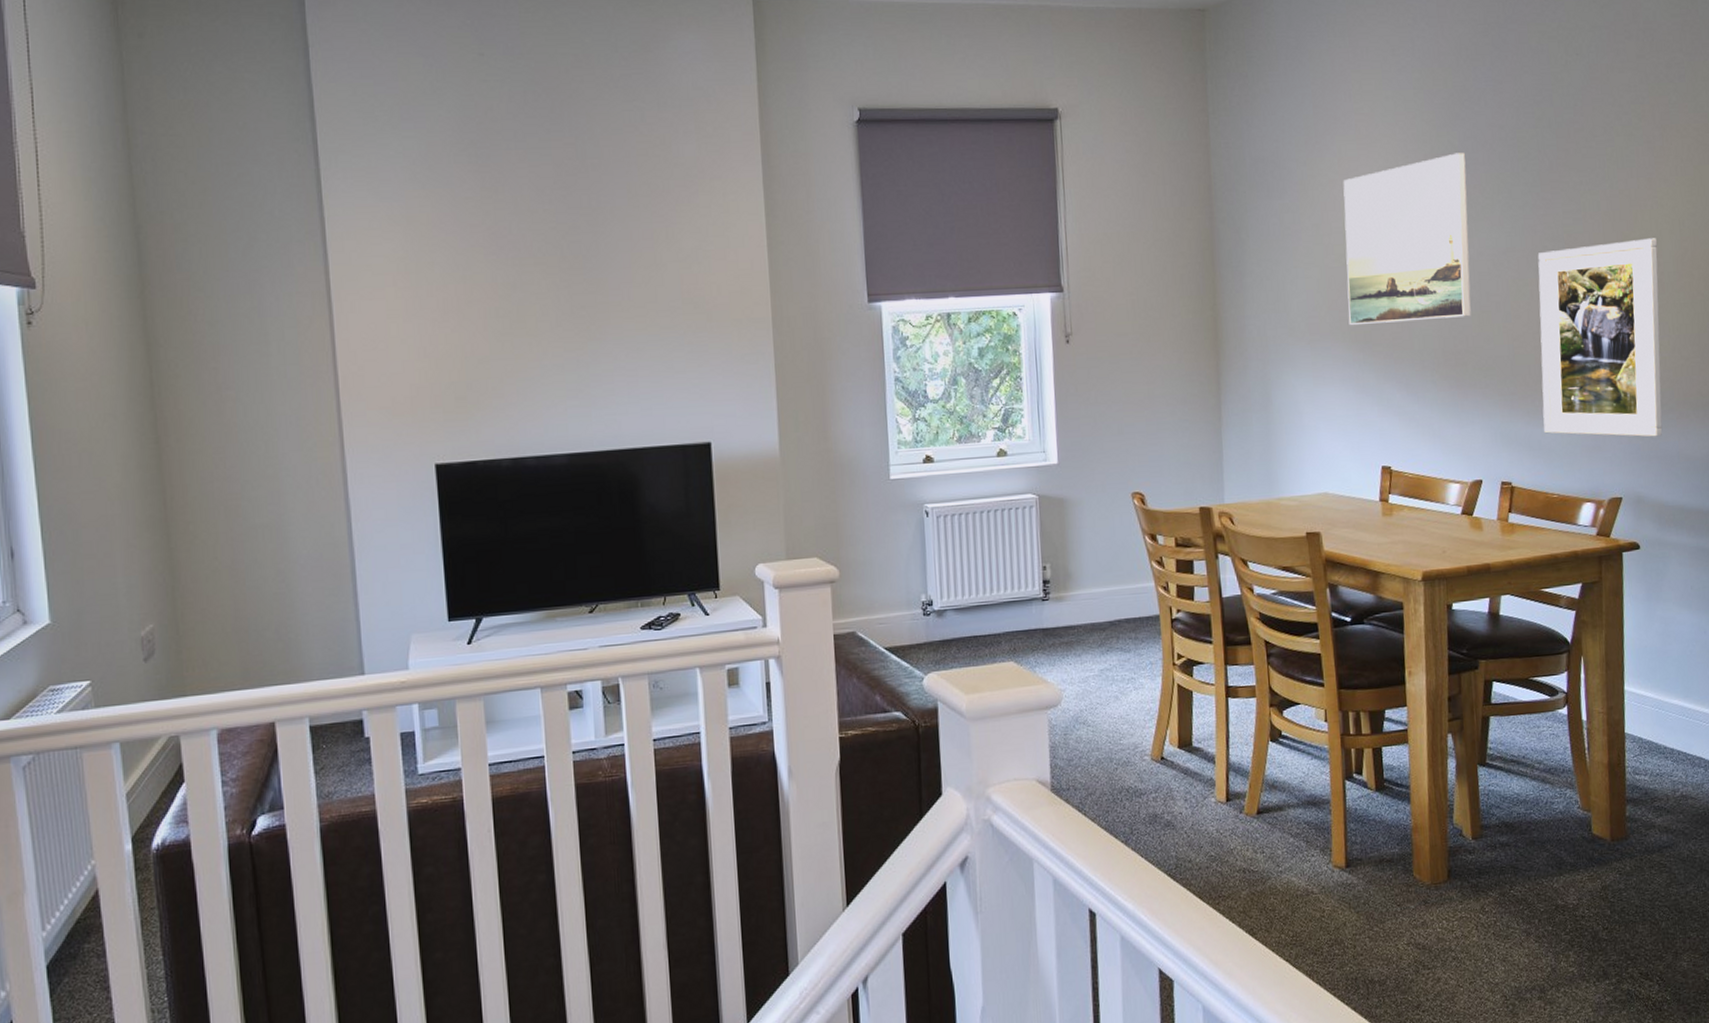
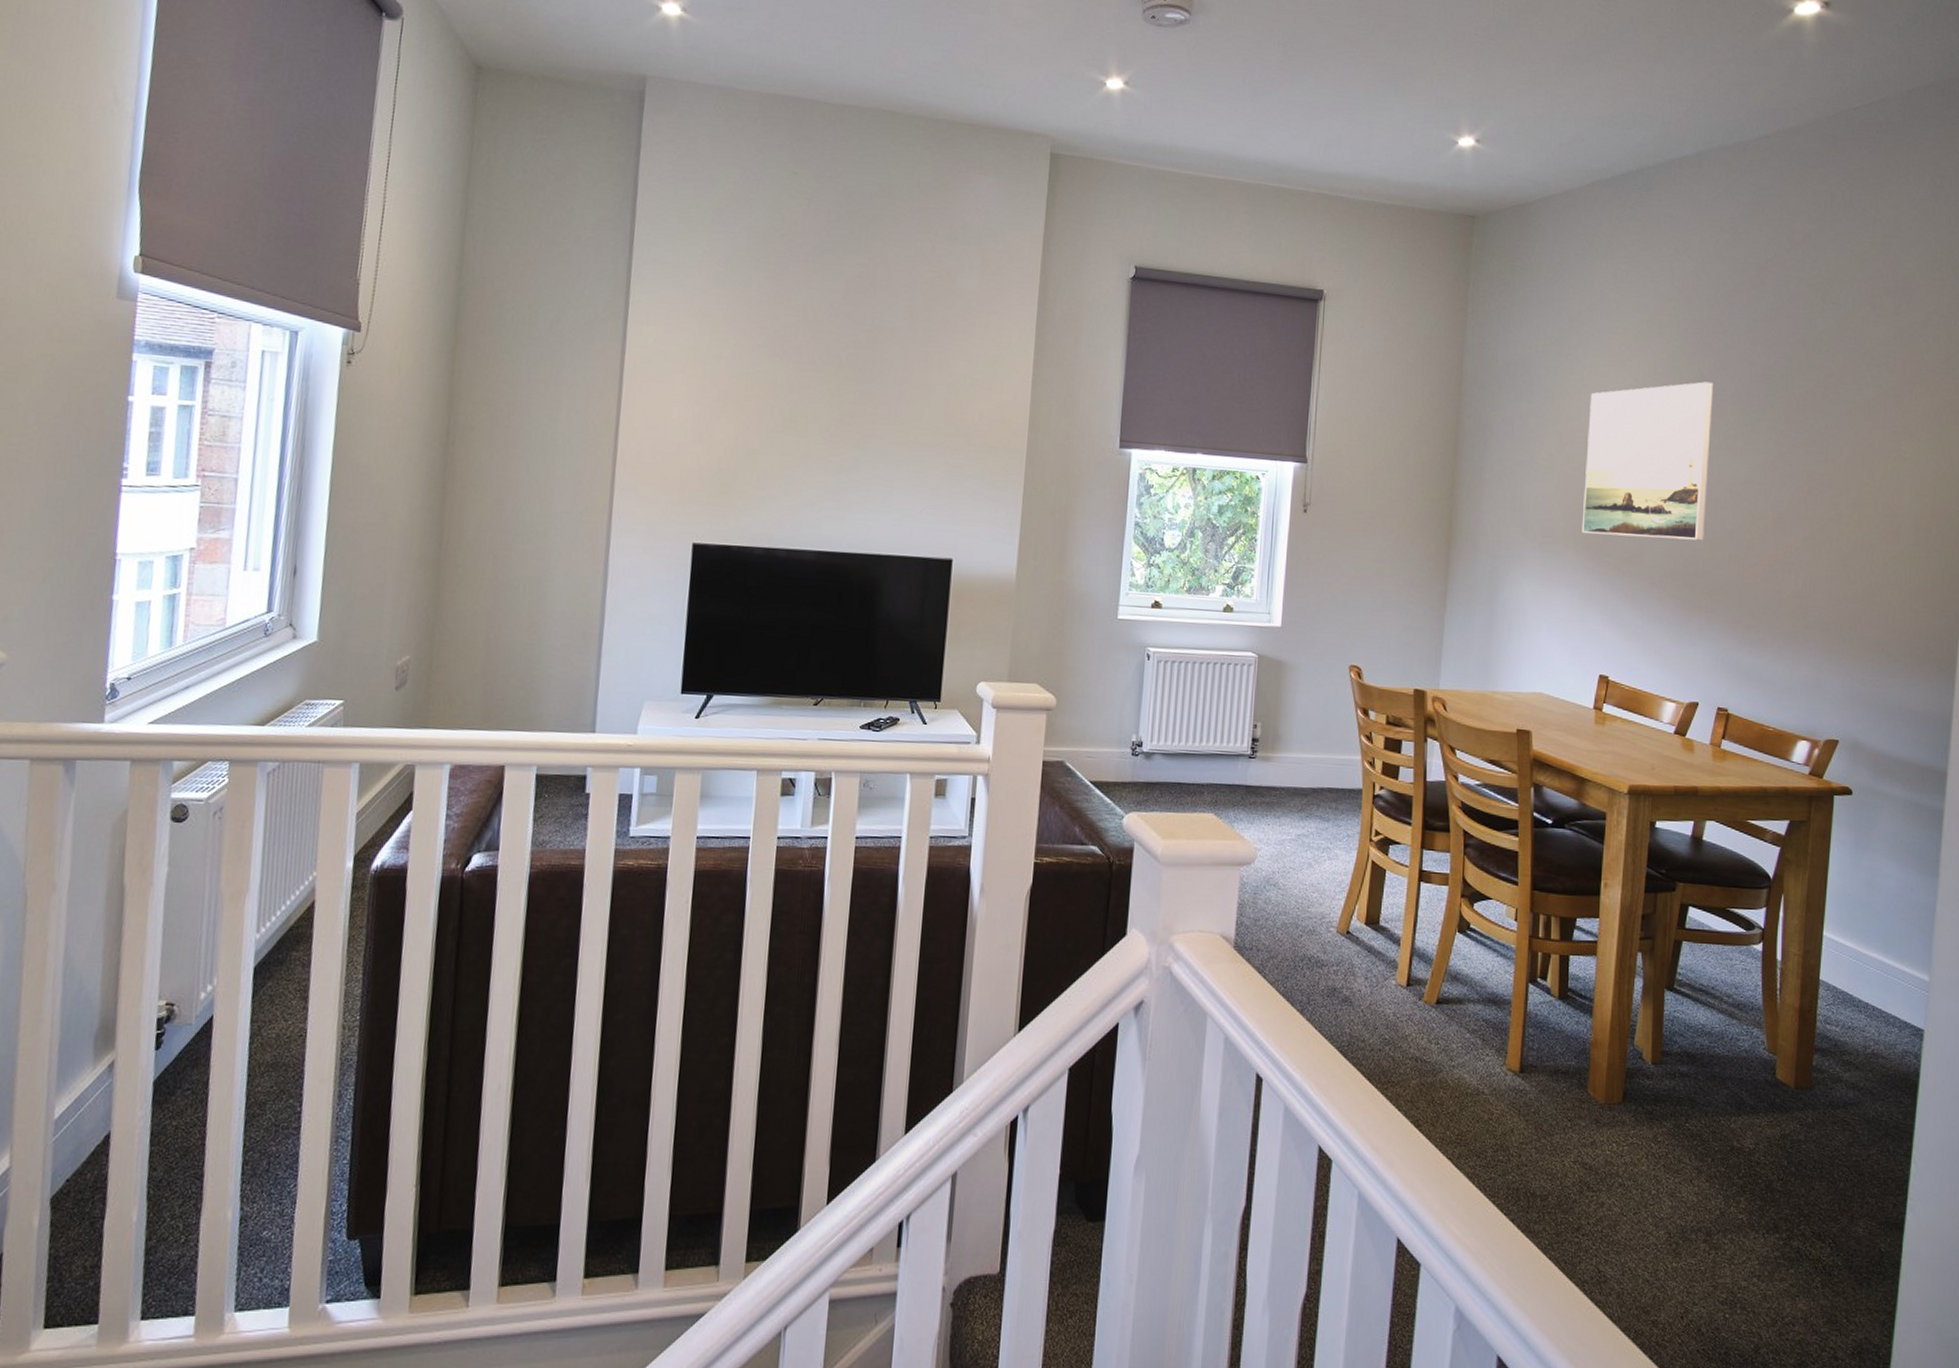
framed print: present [1537,238,1663,437] -> none [1765,487,1898,686]

